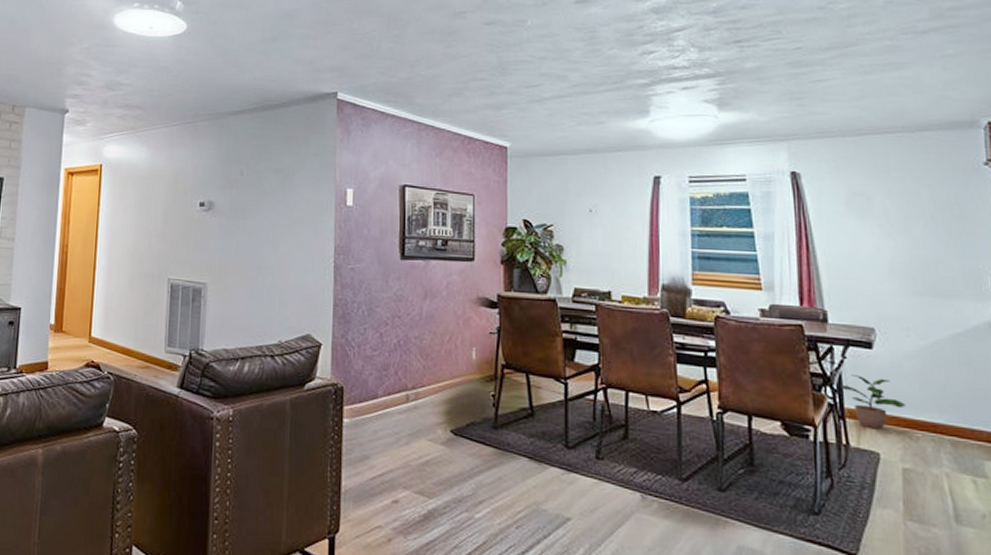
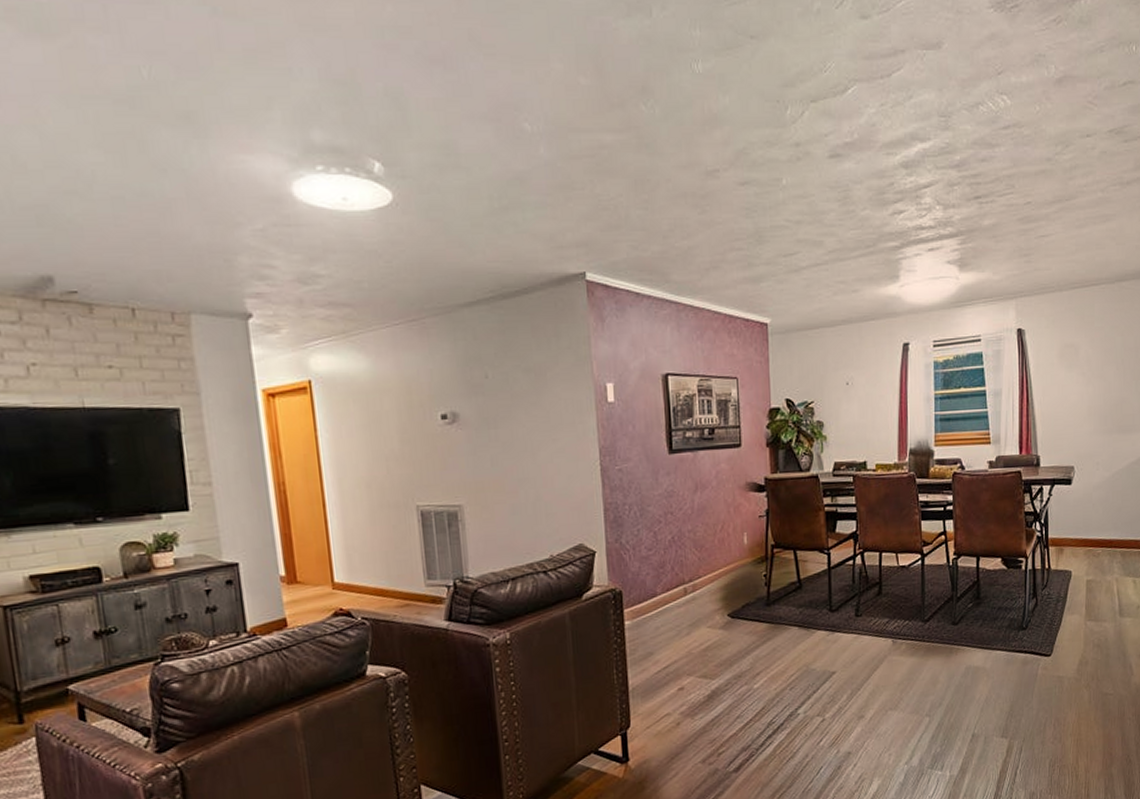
potted plant: present [840,373,906,430] -> none [1046,508,1092,553]

